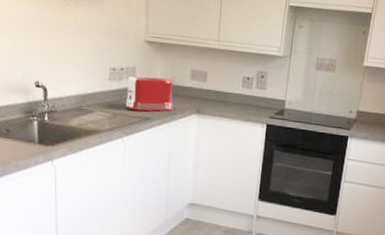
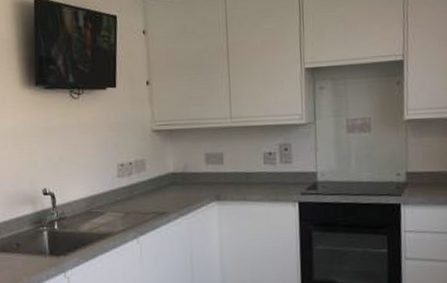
toaster: present [125,76,173,112] -> none [137,166,189,206]

